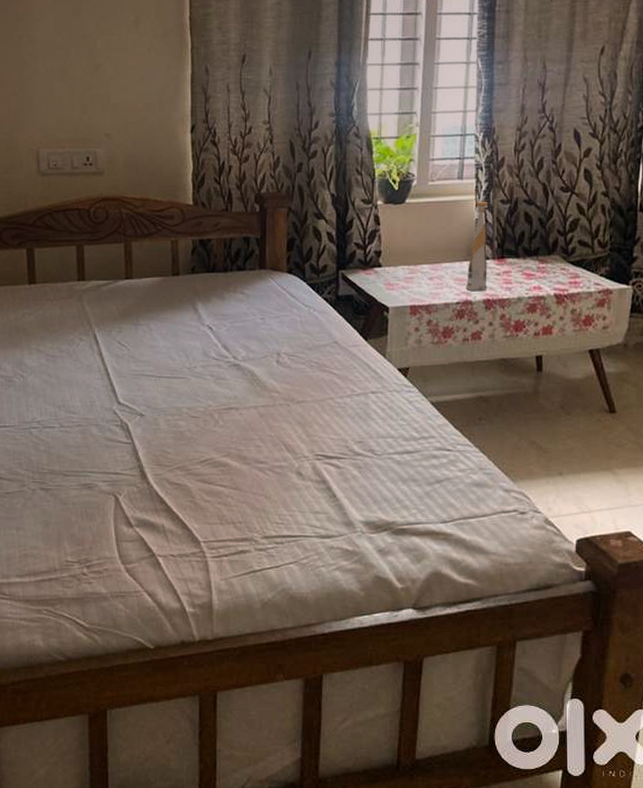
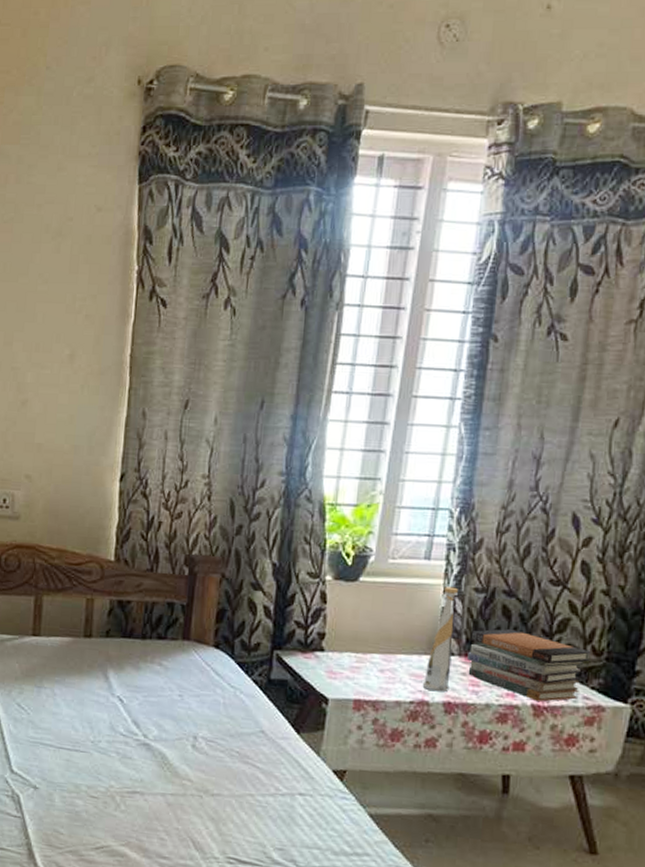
book stack: none [500,232,598,291] -> present [467,628,591,702]

